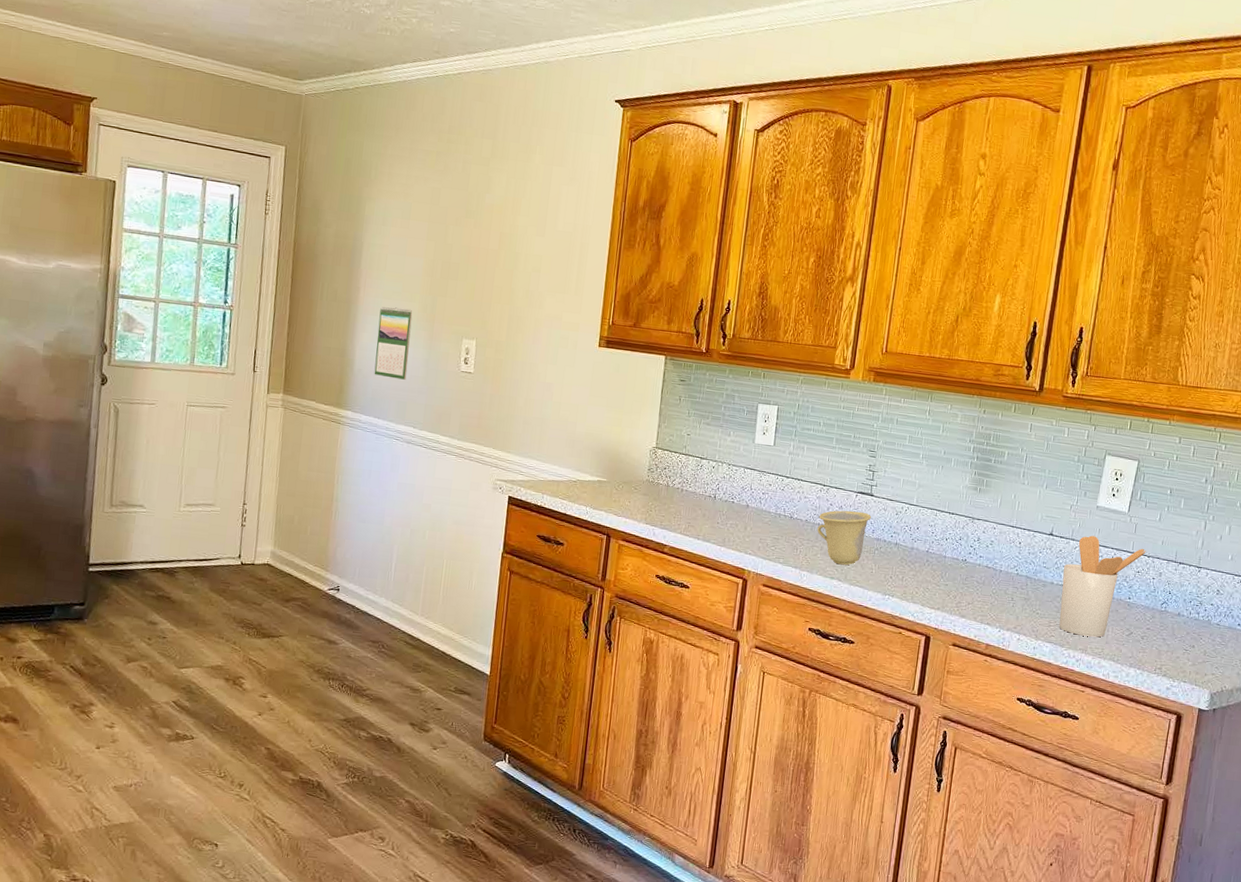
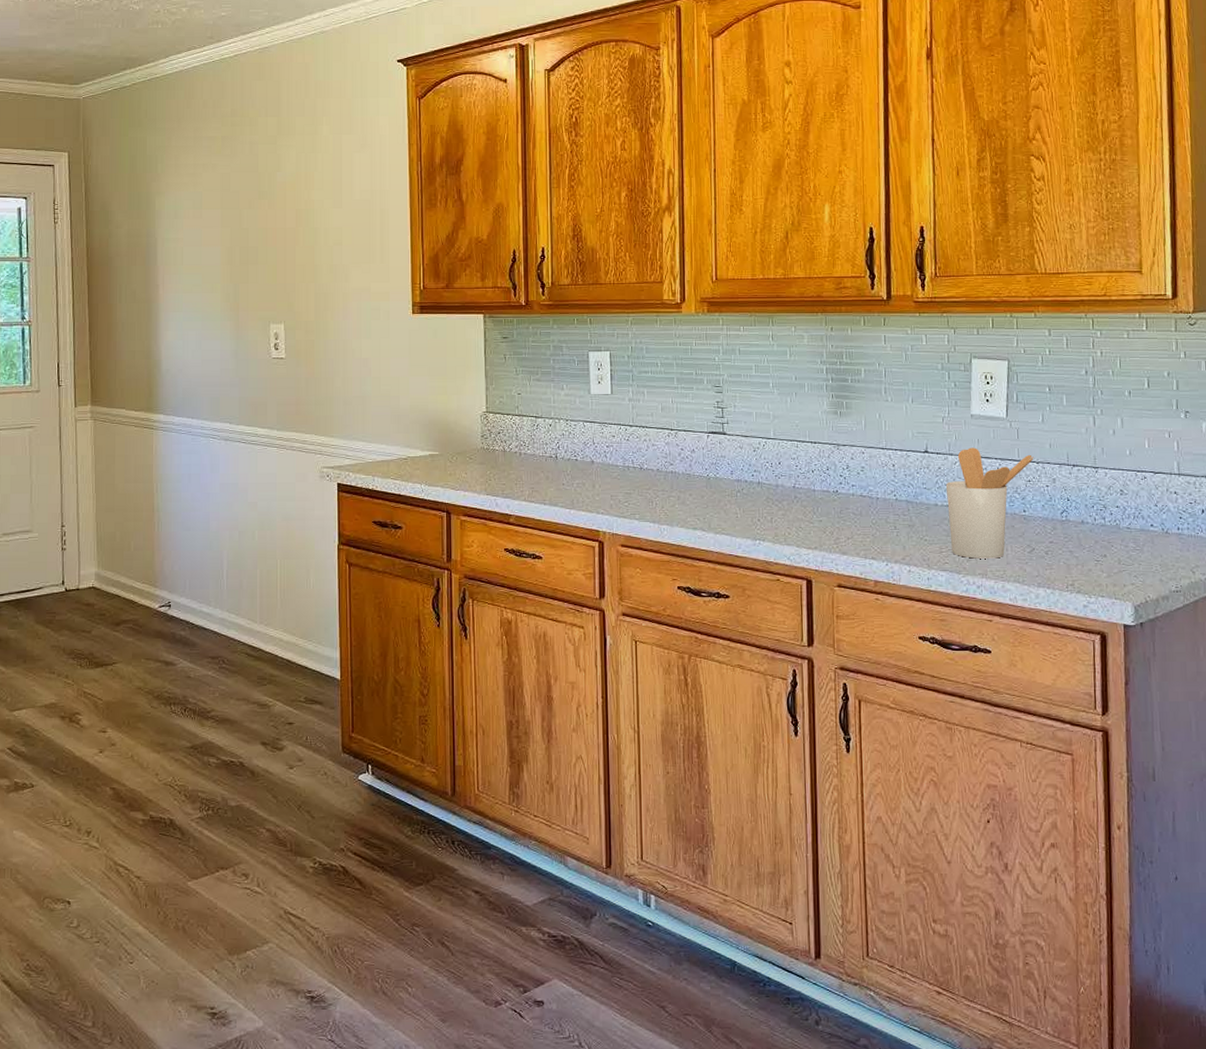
calendar: present [374,307,413,380] -> none [181,300,217,375]
cup: present [817,510,872,565] -> none [671,453,728,513]

